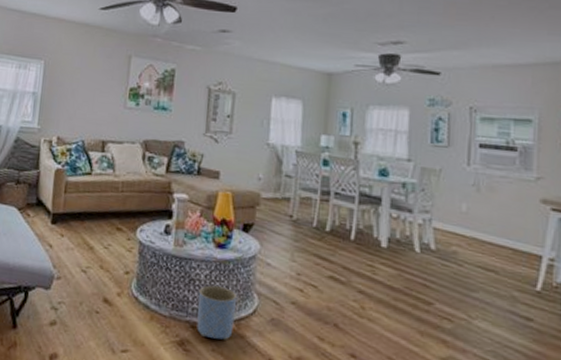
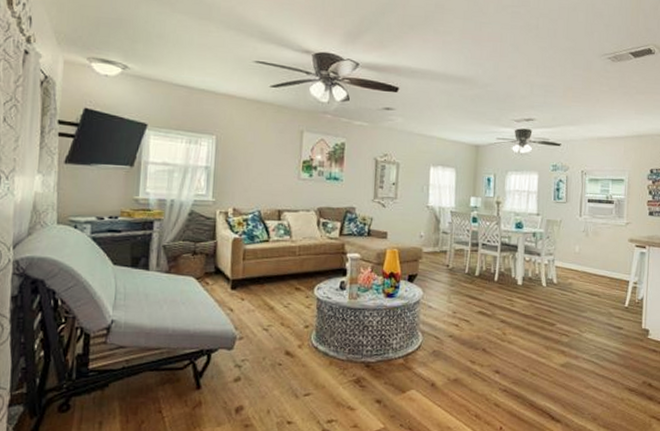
planter: present [197,285,238,340] -> none [371,329,405,373]

